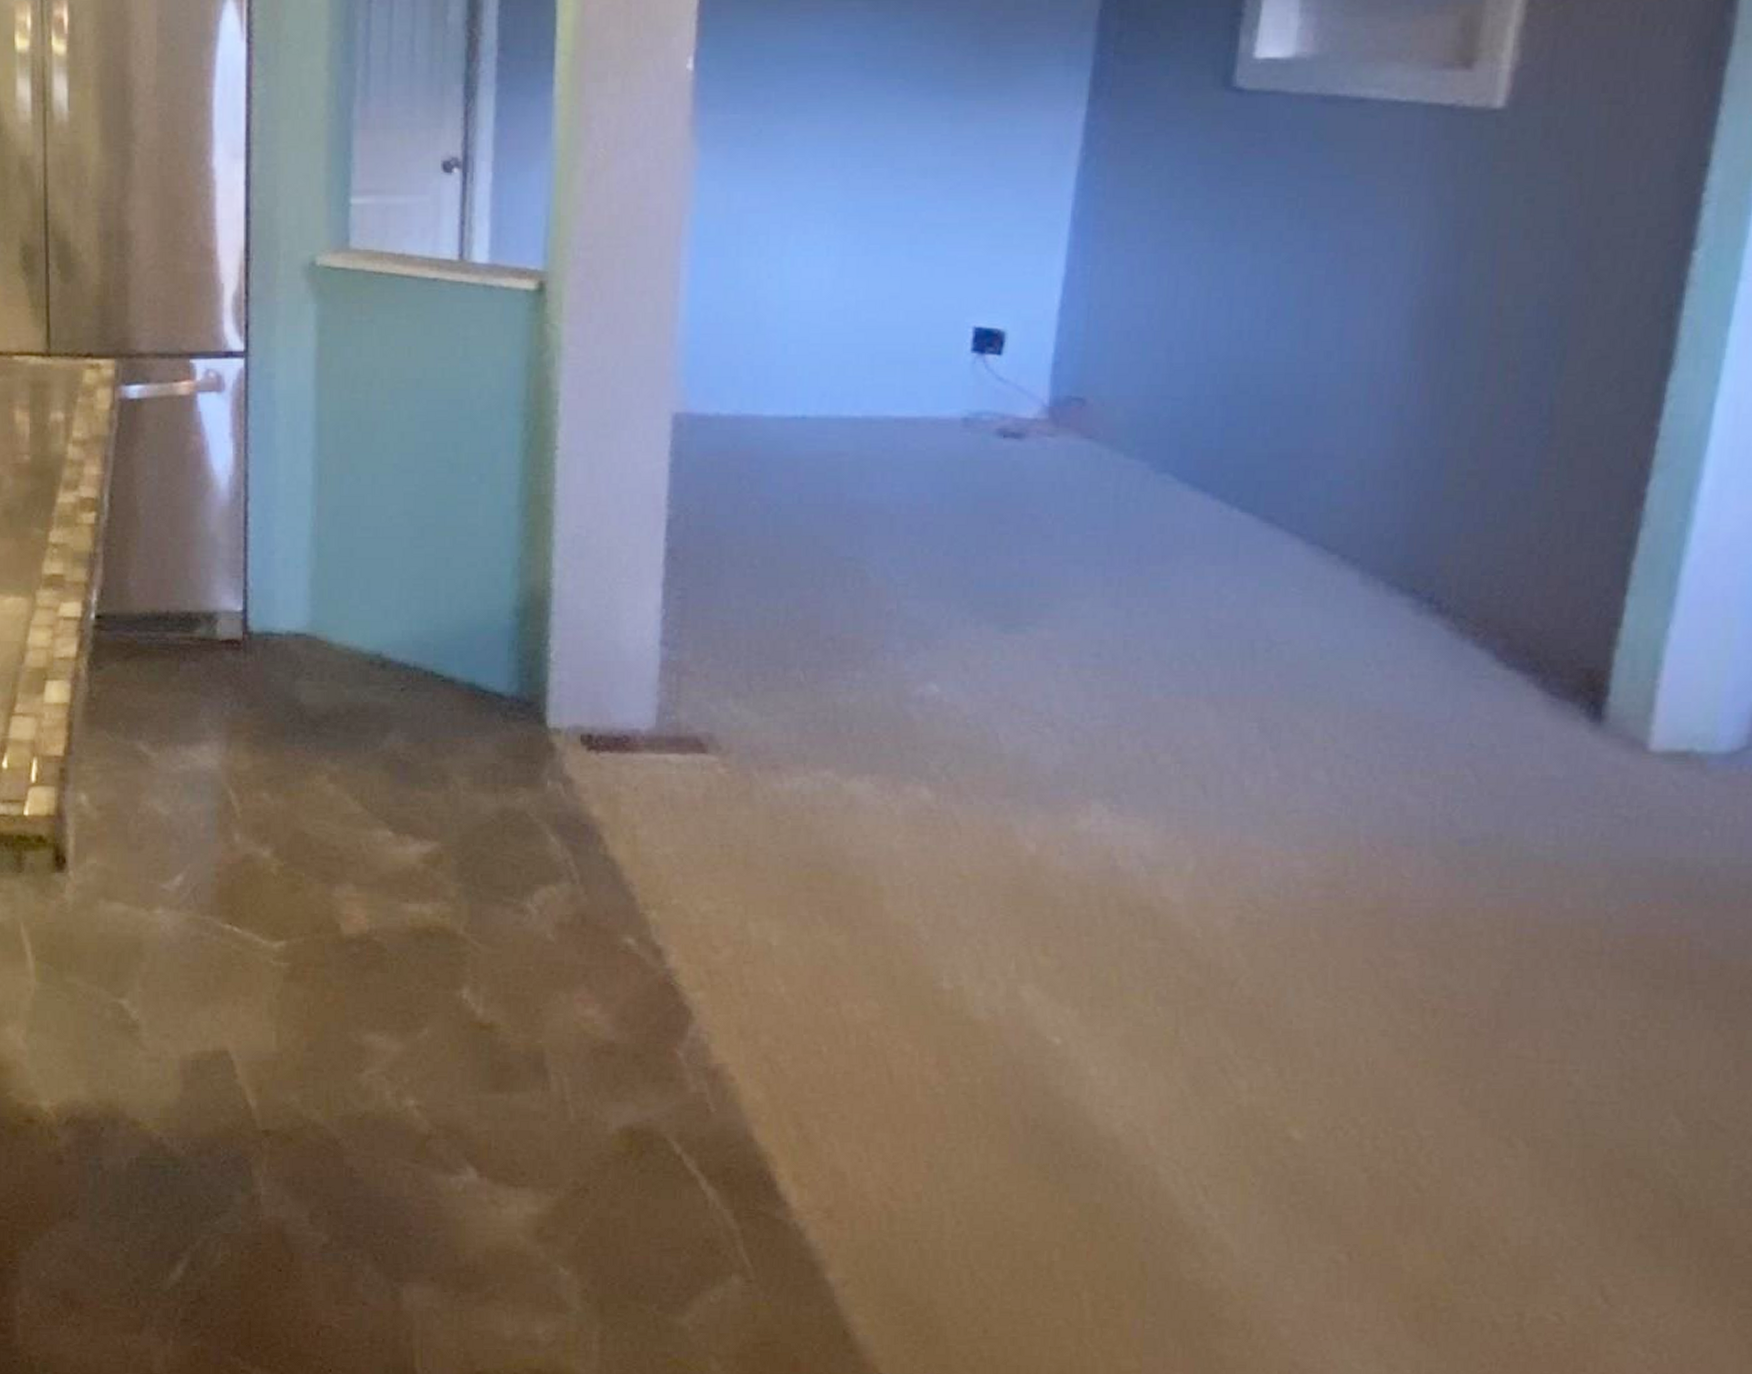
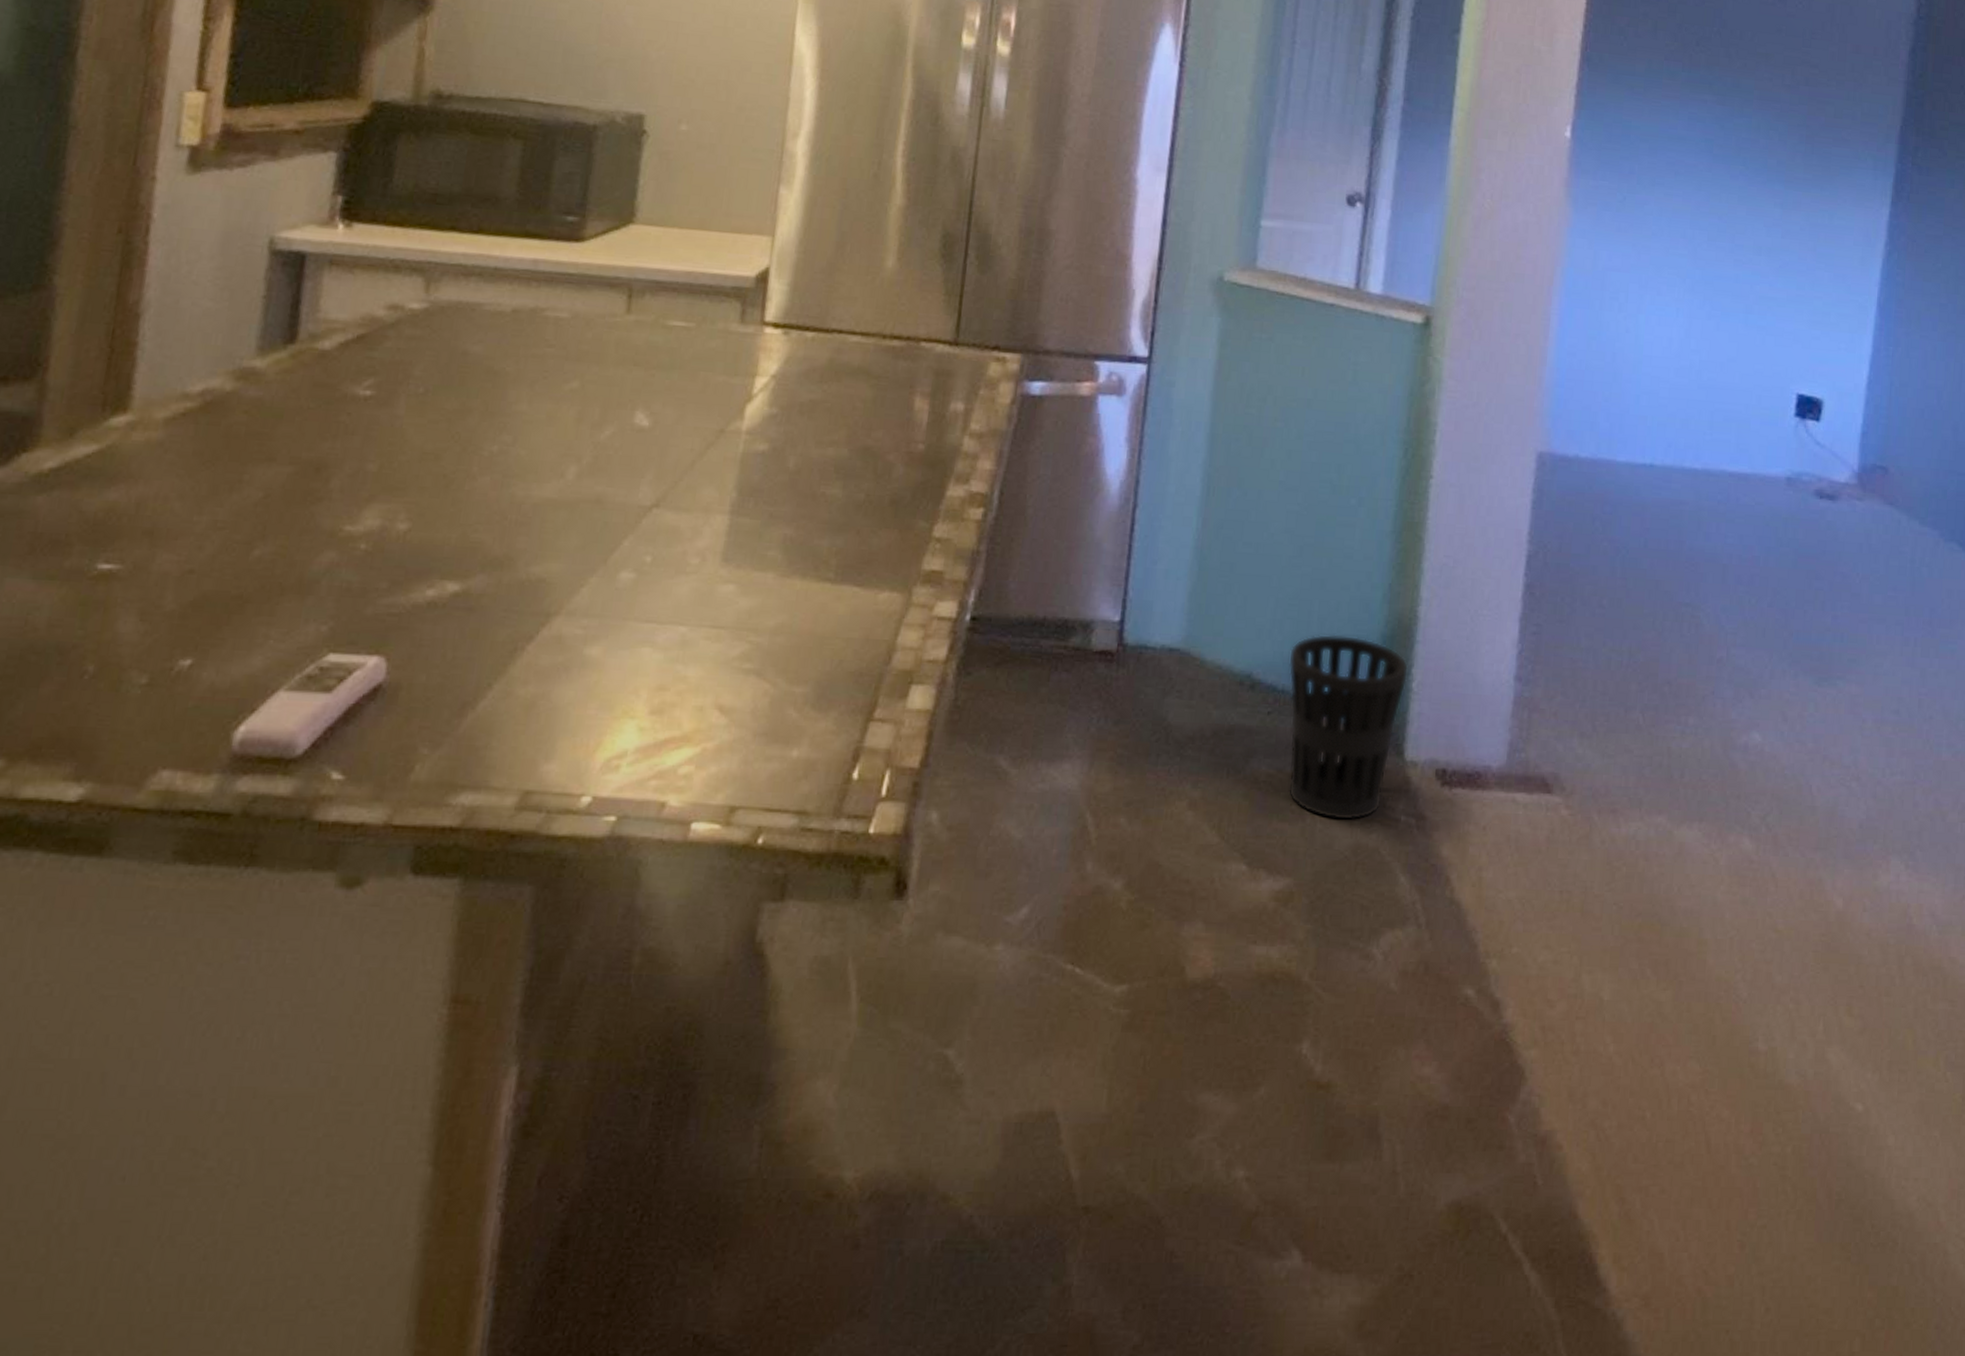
wastebasket: none [419,611,546,787] -> present [1287,634,1409,821]

